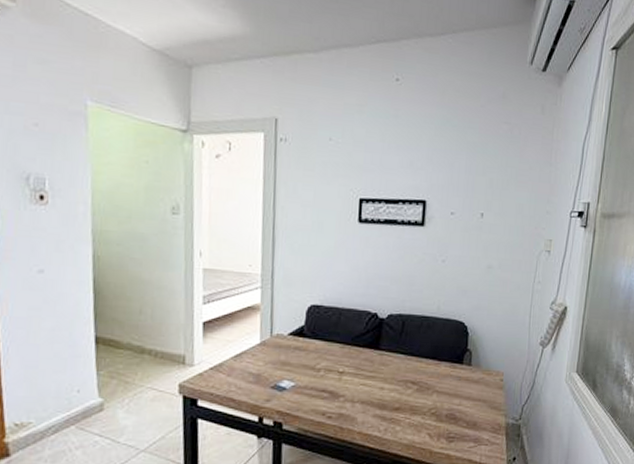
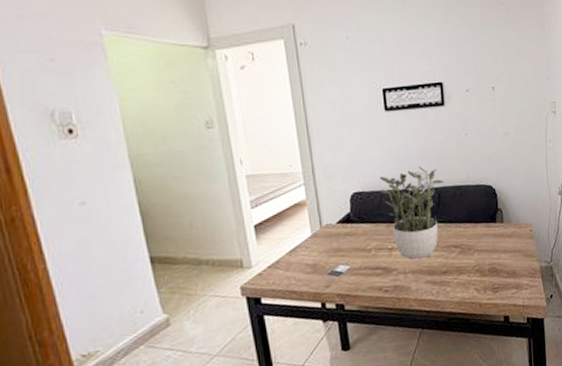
potted plant: none [340,288,411,389] -> present [379,166,444,259]

